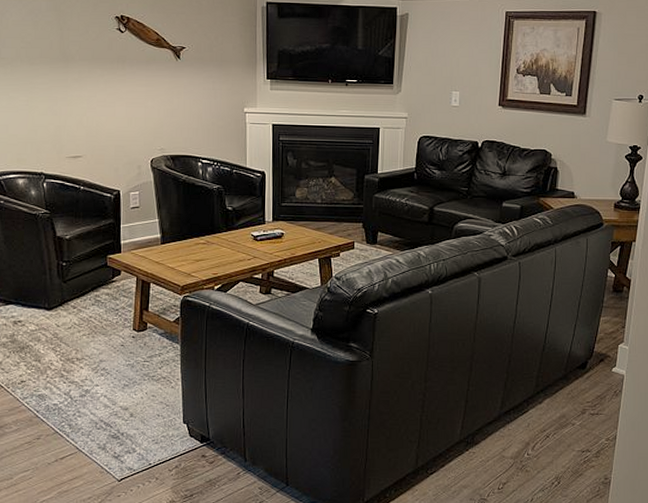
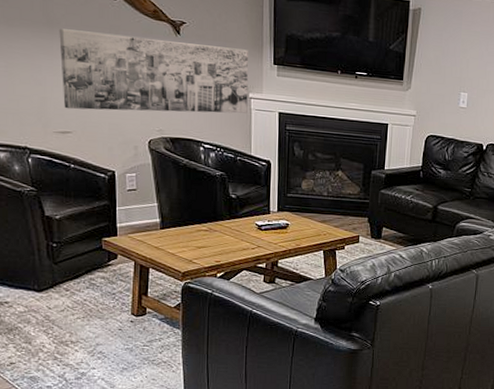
wall art: none [73,63,244,135] -> present [59,28,249,114]

